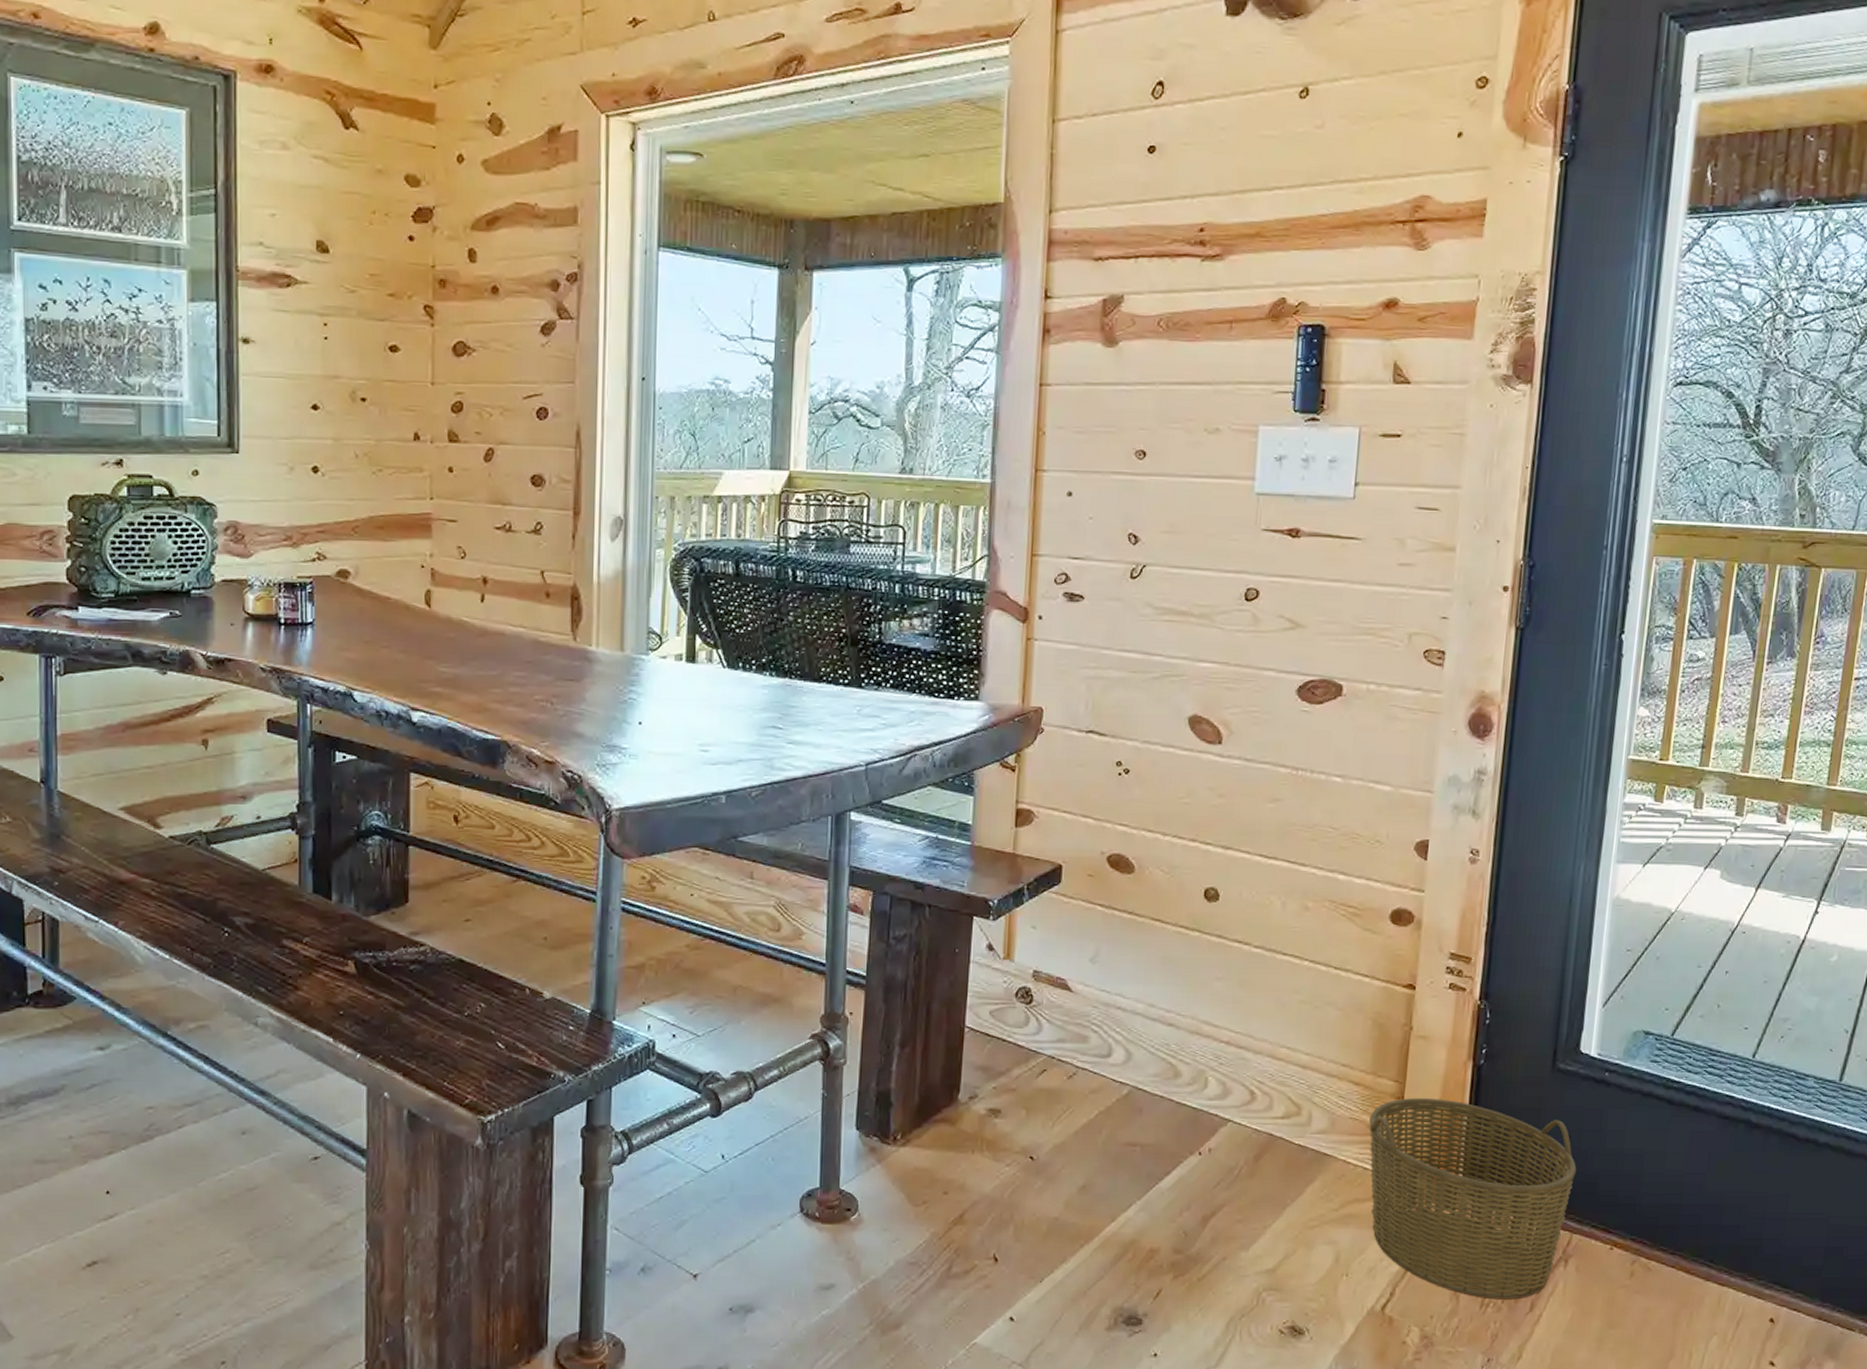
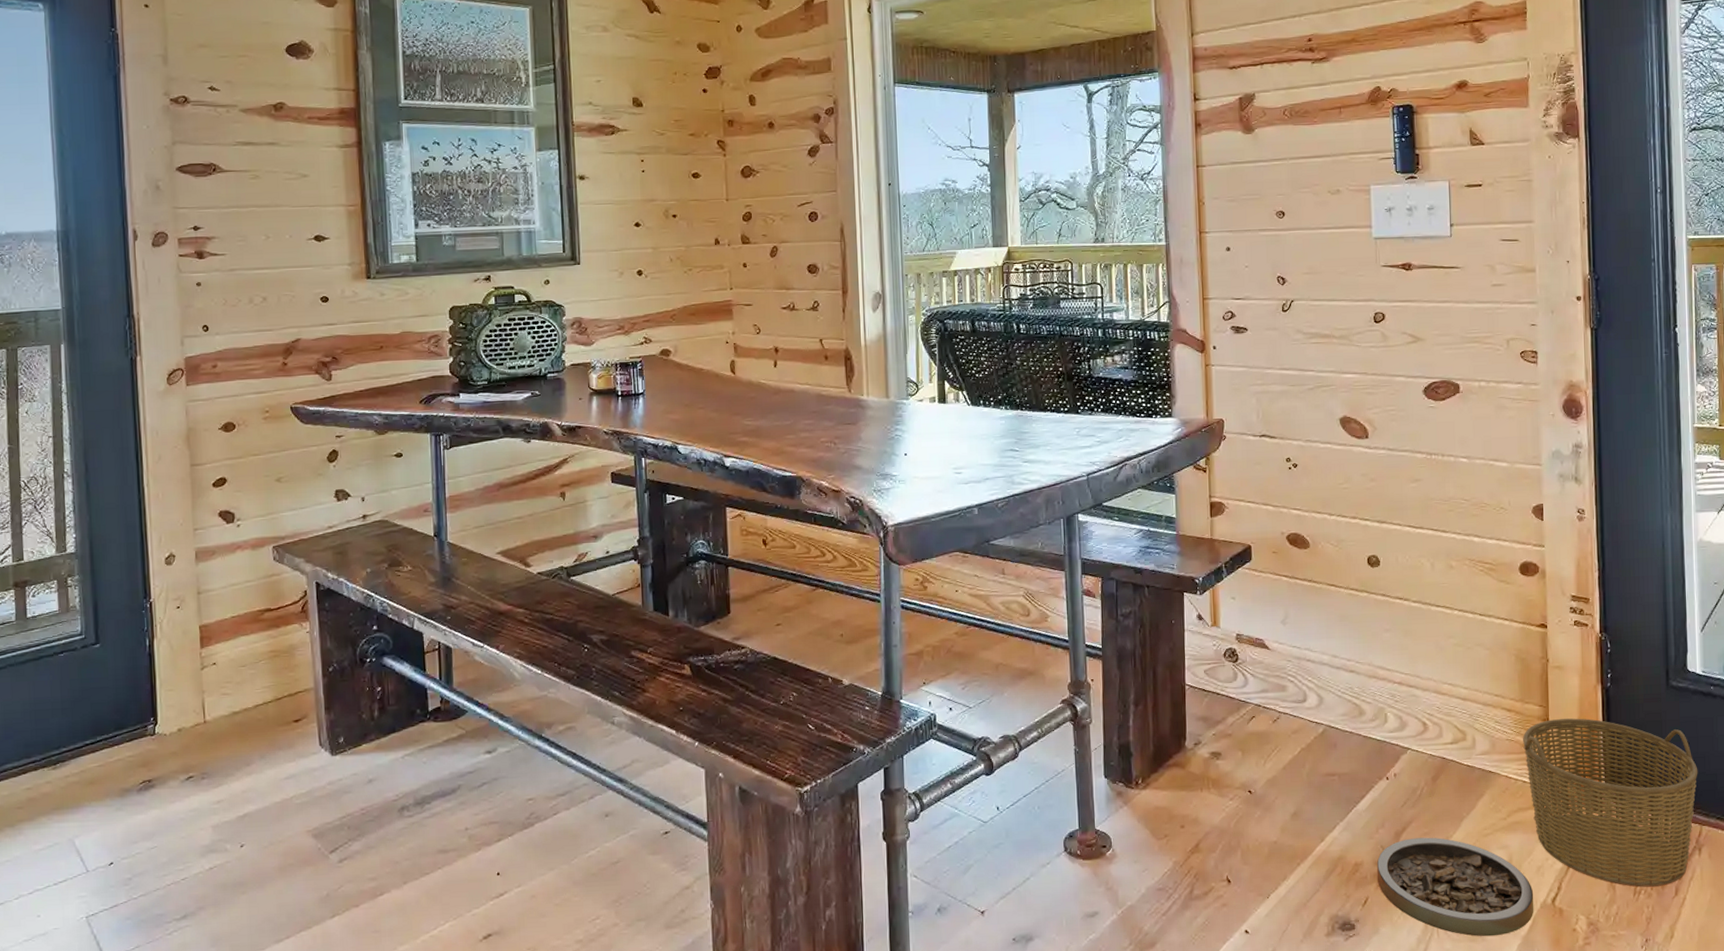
pet bowl: none [1174,1225,1361,1344] -> present [1376,837,1534,937]

